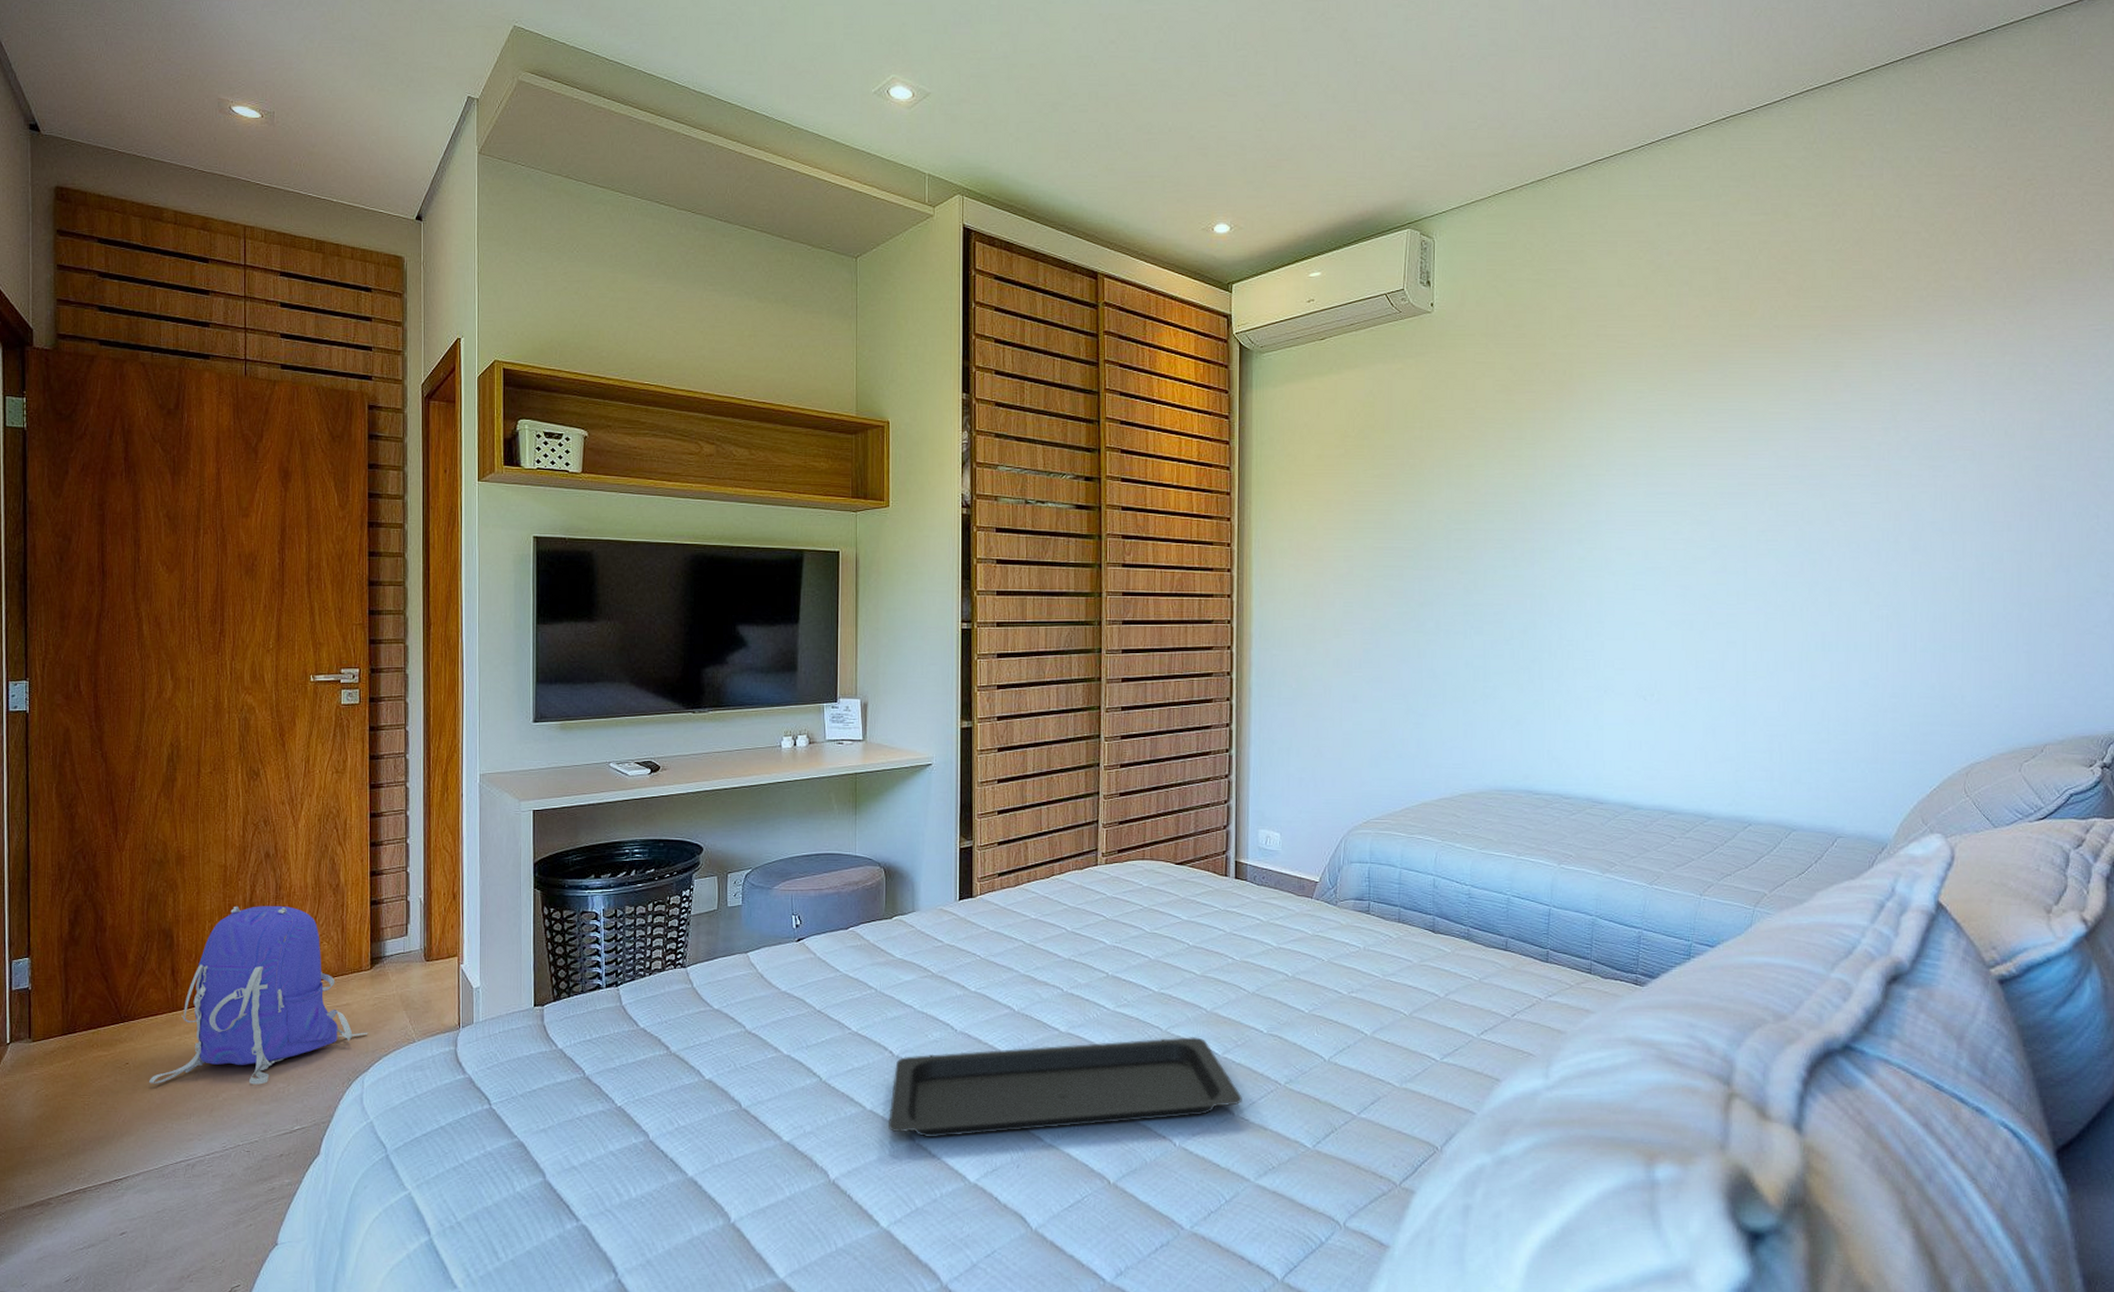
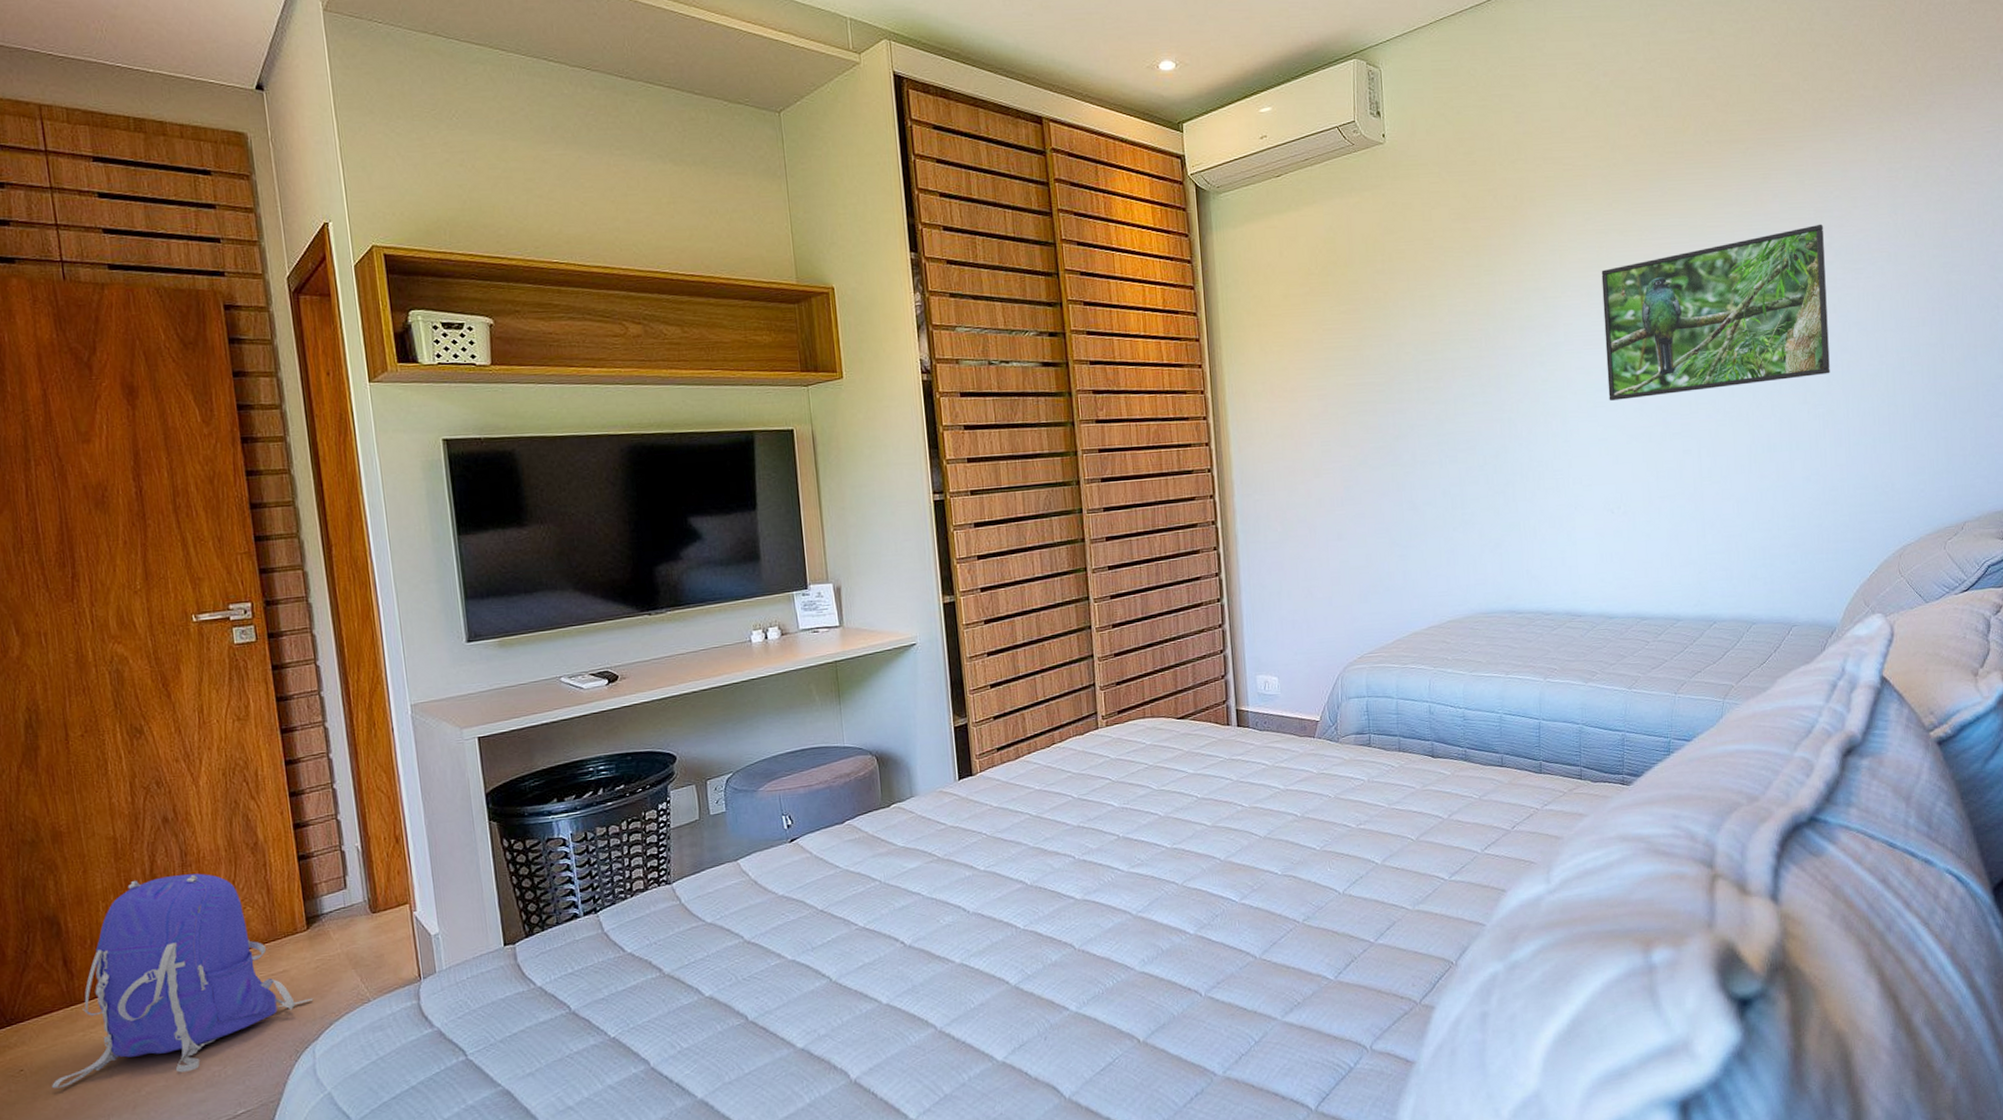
serving tray: present [887,1036,1242,1138] -> none [906,886,1263,1023]
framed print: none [1649,417,1899,584] -> present [1601,224,1830,401]

